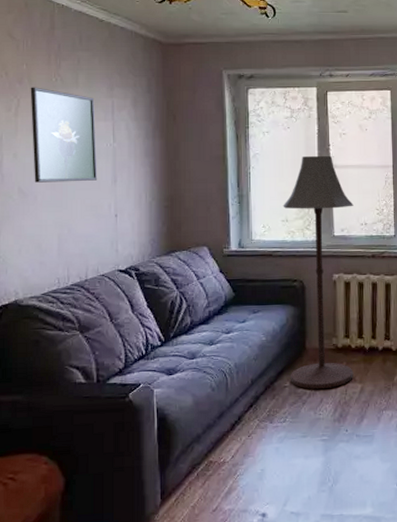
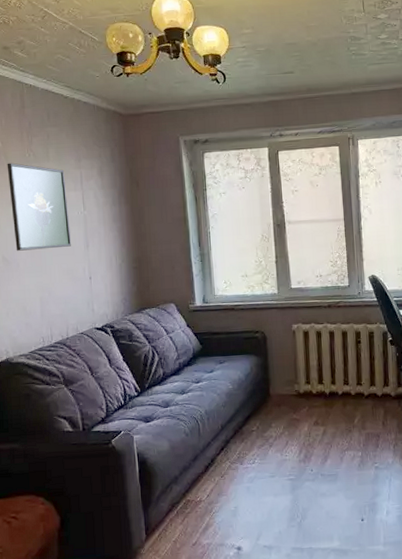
floor lamp: present [283,155,354,389] -> none [242,212,316,433]

